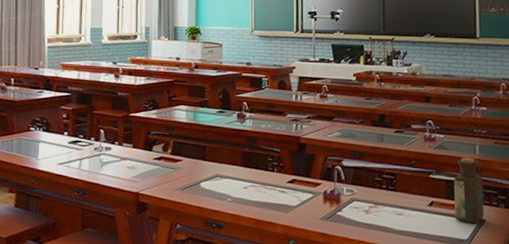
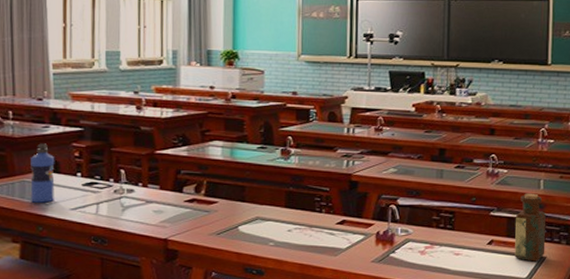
water bottle: none [26,106,47,158] -> present [30,143,55,203]

